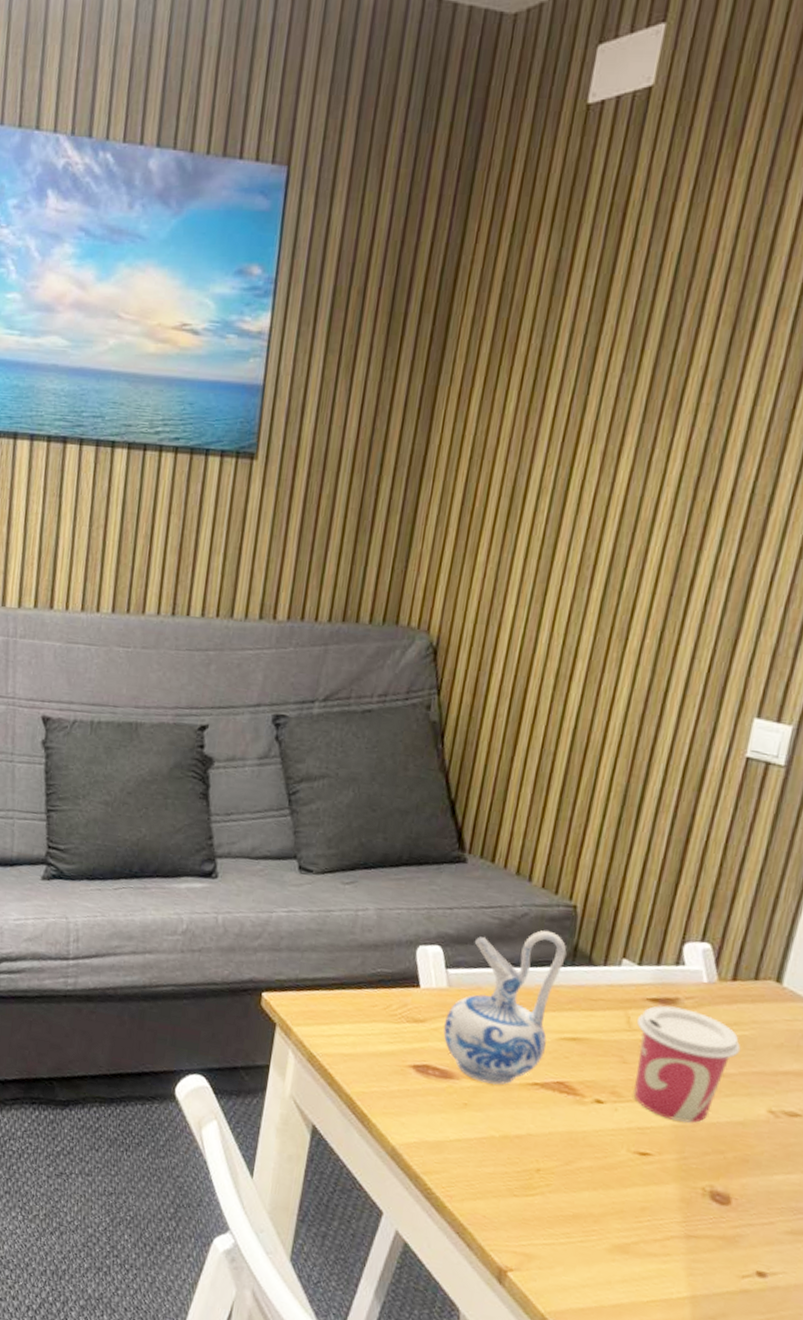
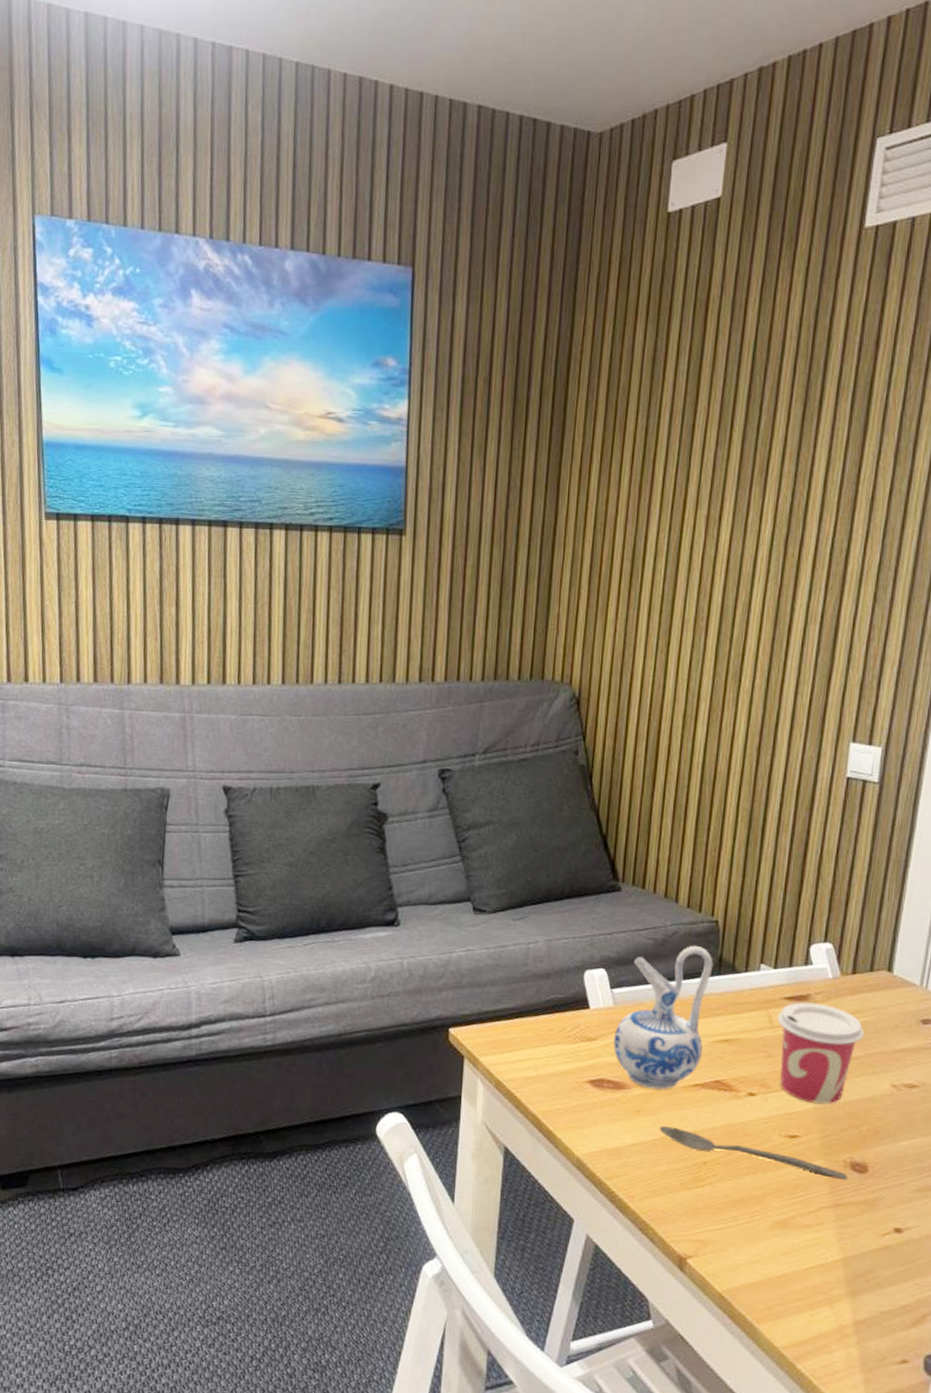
spoon: none [488,1124,705,1211] -> present [659,1126,847,1181]

